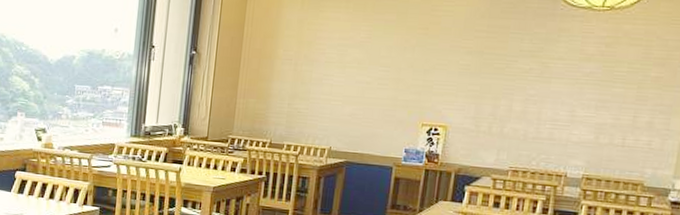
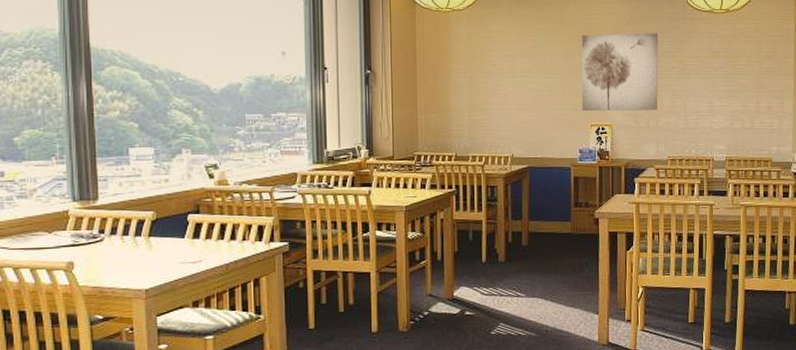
wall art: none [414,27,518,115] -> present [581,33,658,111]

